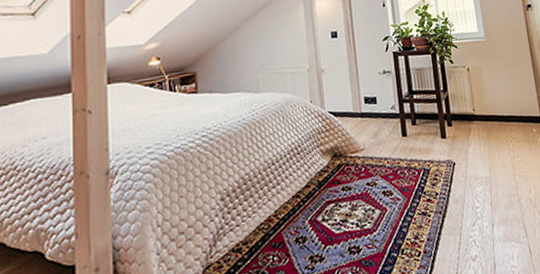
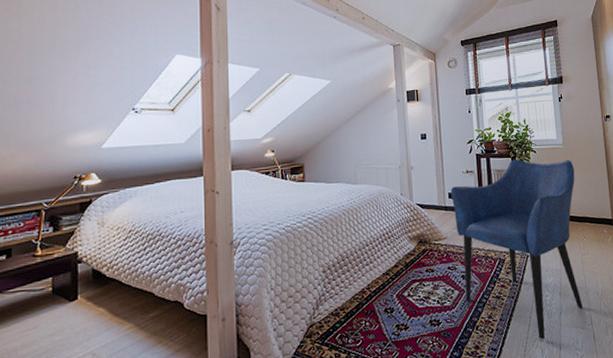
armchair: none [366,54,516,259] -> present [450,158,583,340]

